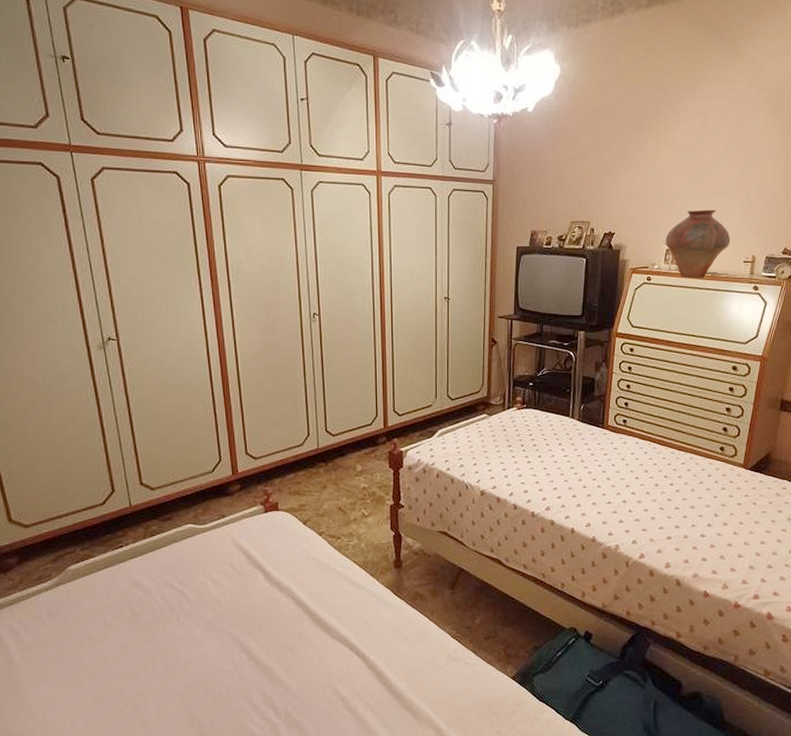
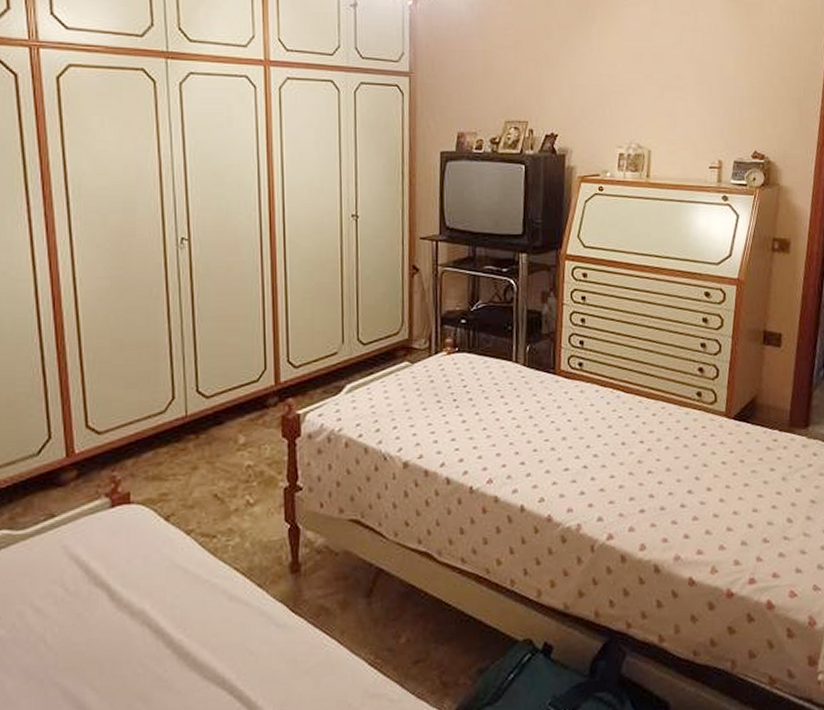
vase: present [665,209,730,279] -> none [617,107,693,188]

